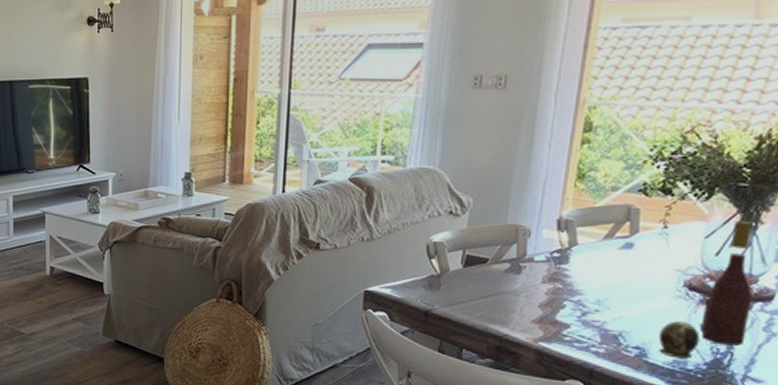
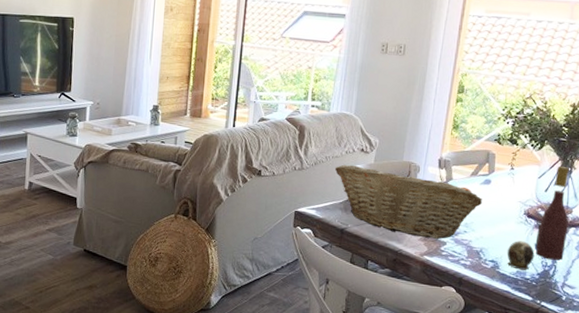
fruit basket: none [414,231,621,321] -> present [334,164,482,239]

